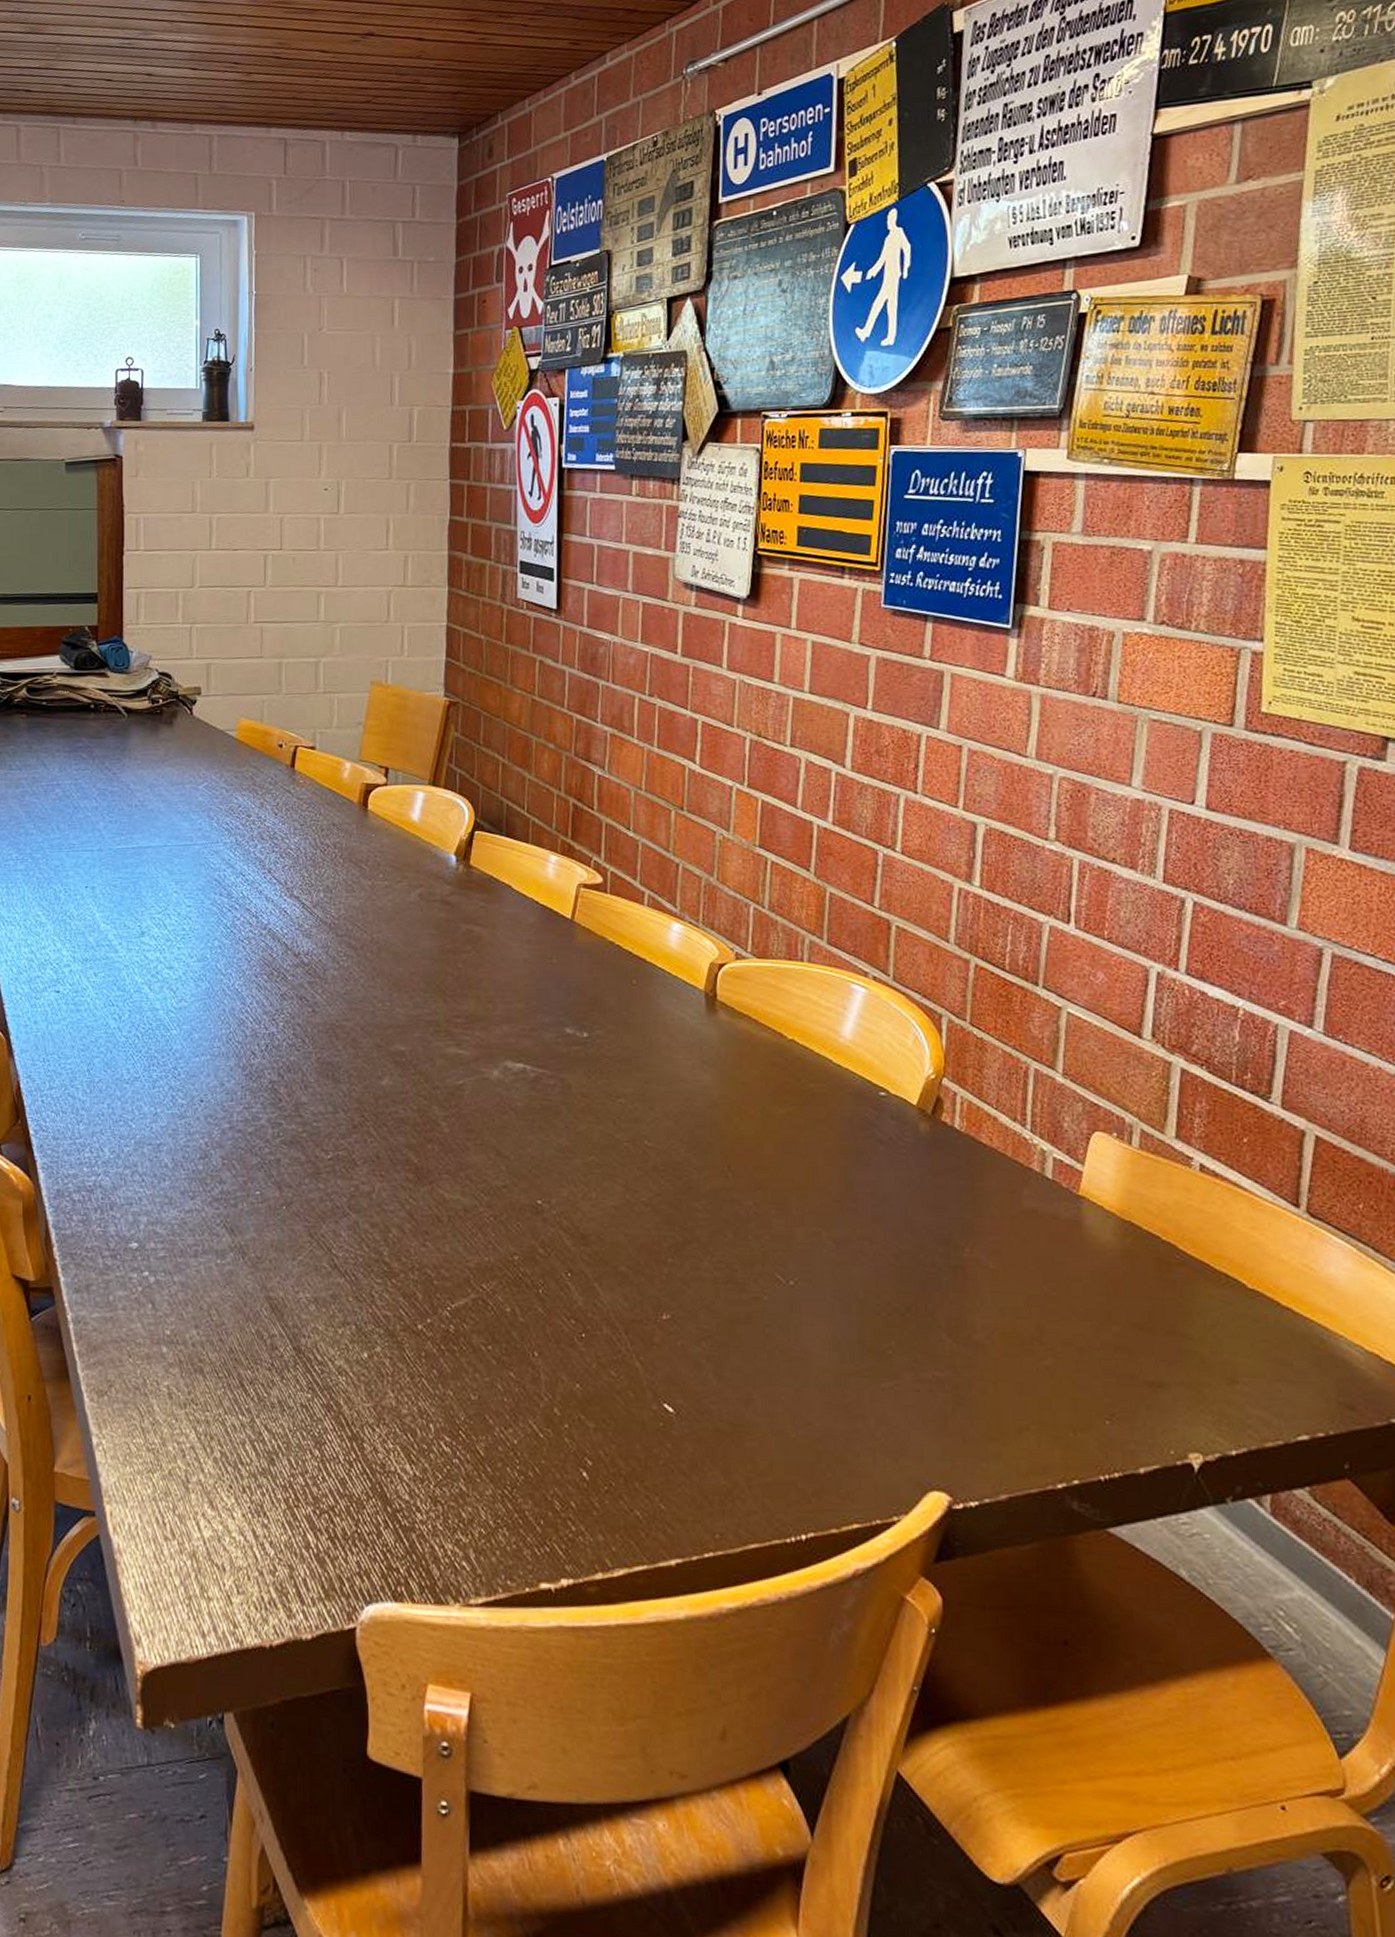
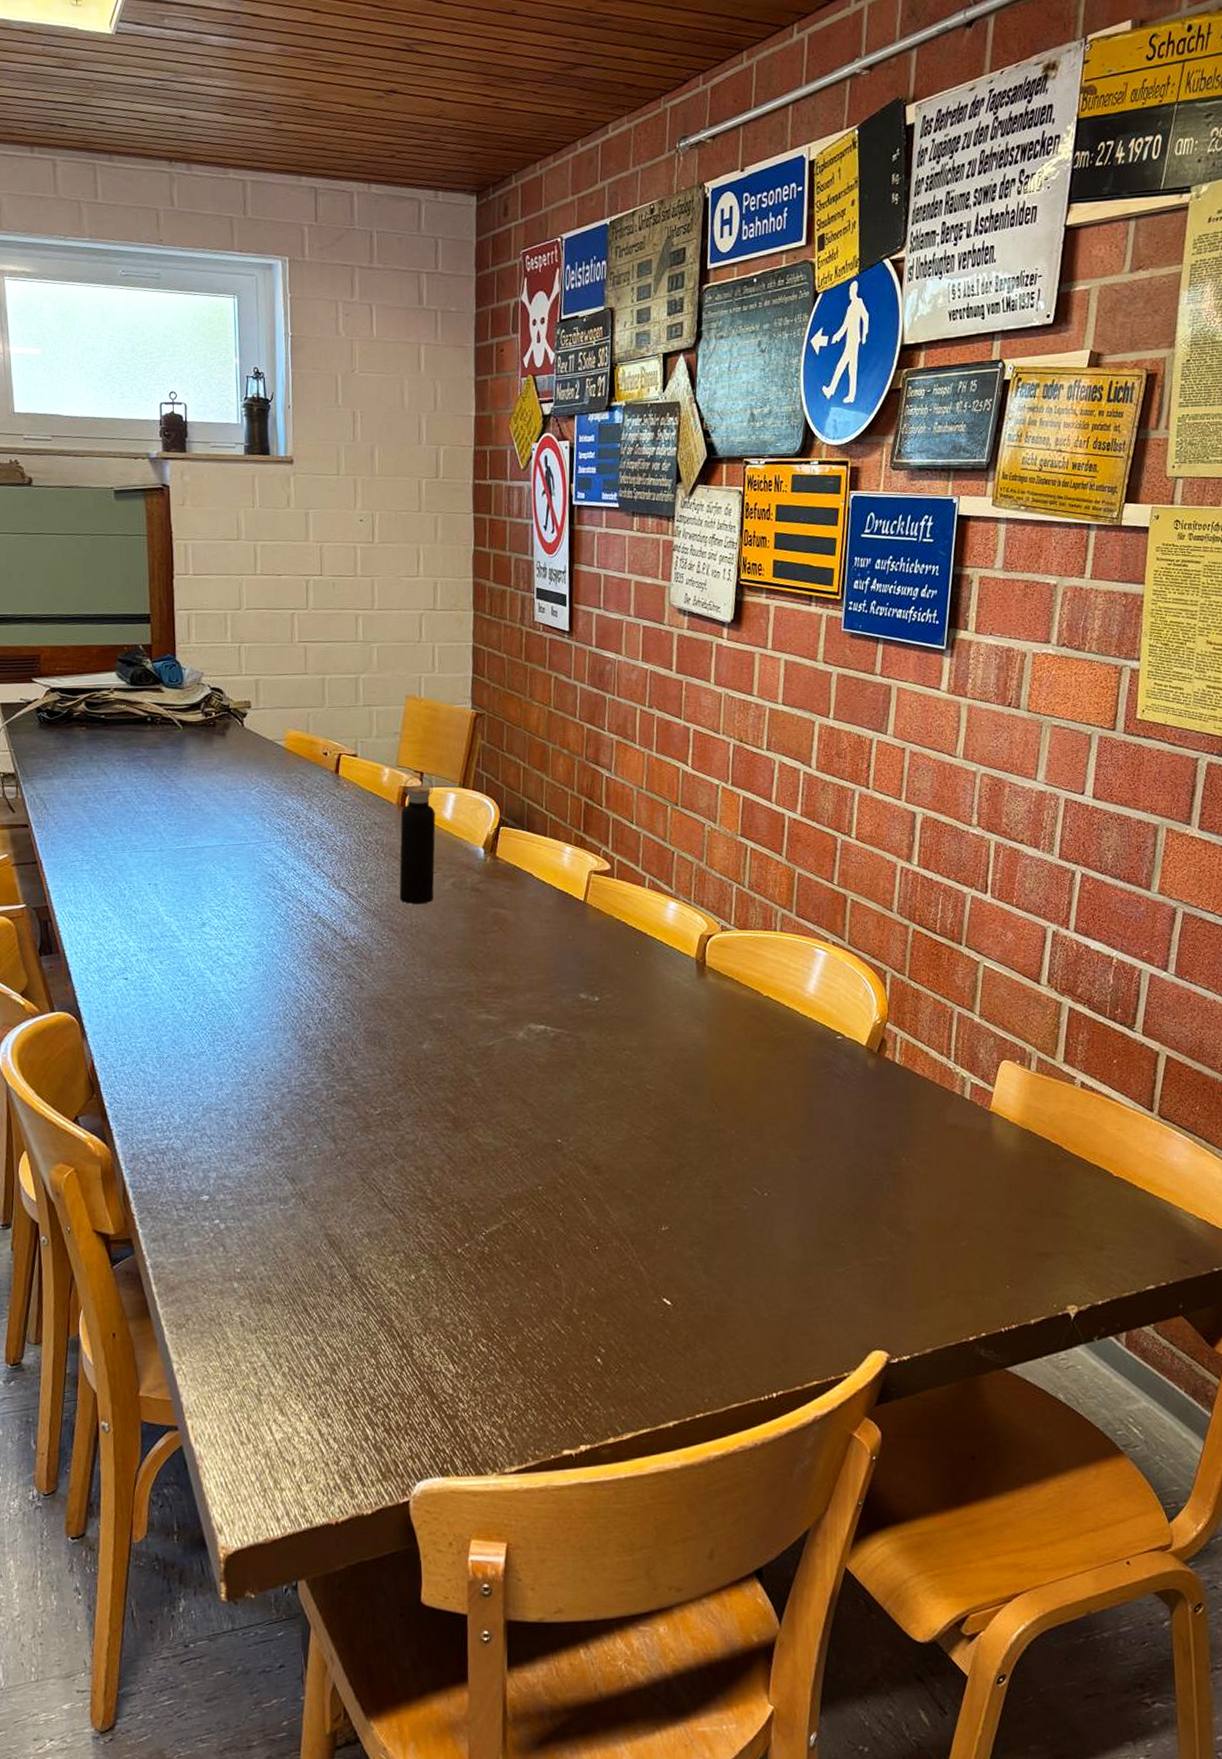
water bottle: none [359,772,402,917] -> present [399,776,436,904]

